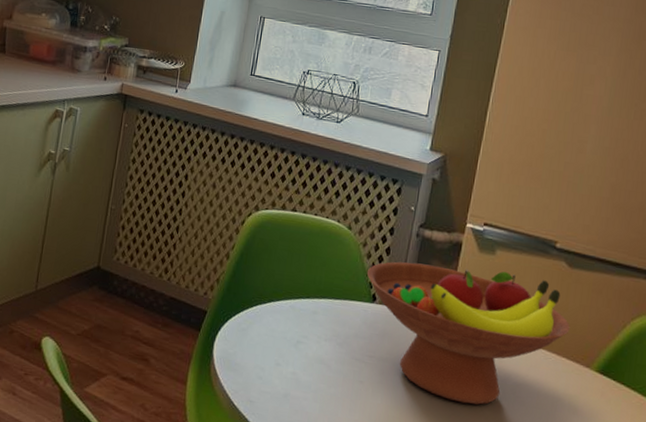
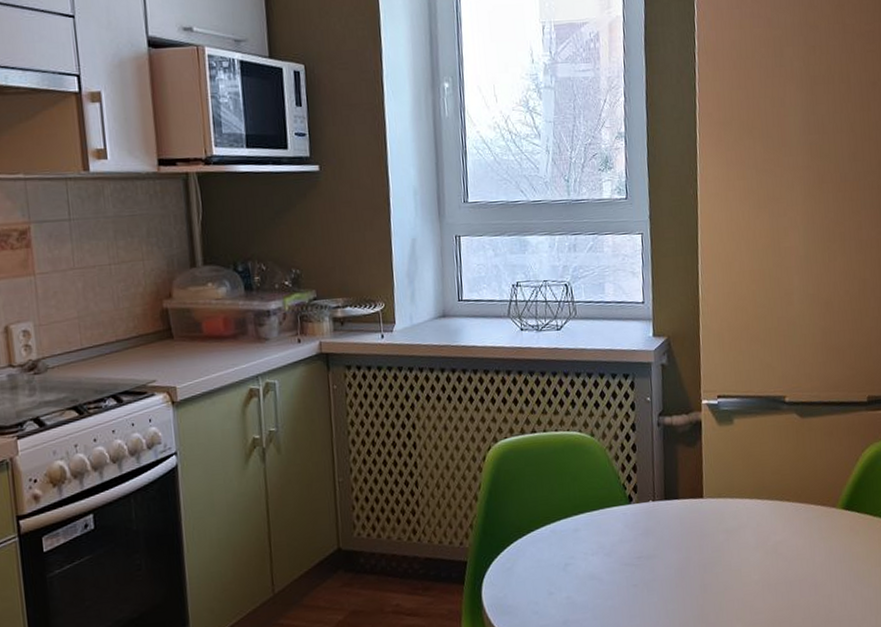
fruit bowl: present [366,261,570,405] -> none [618,436,812,577]

